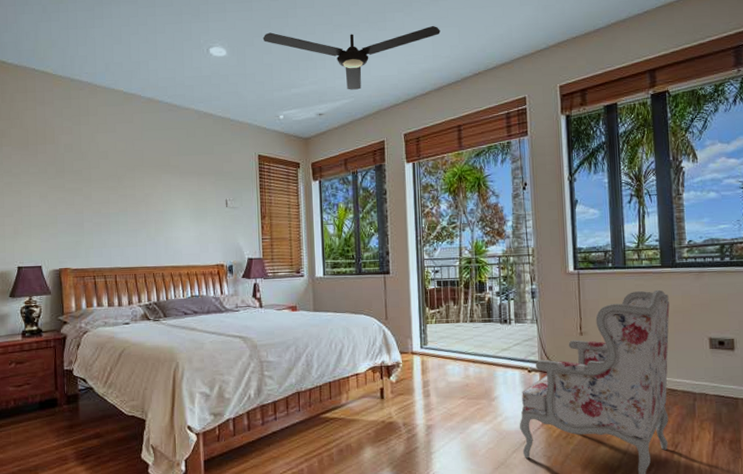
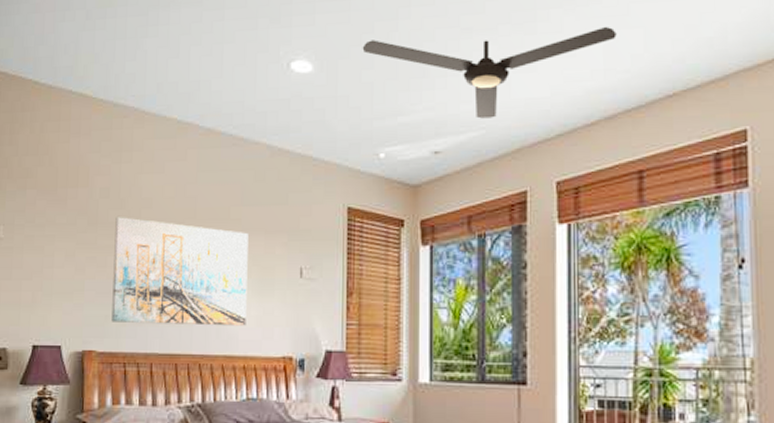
wall art: none [79,166,187,246] -> present [111,217,248,326]

